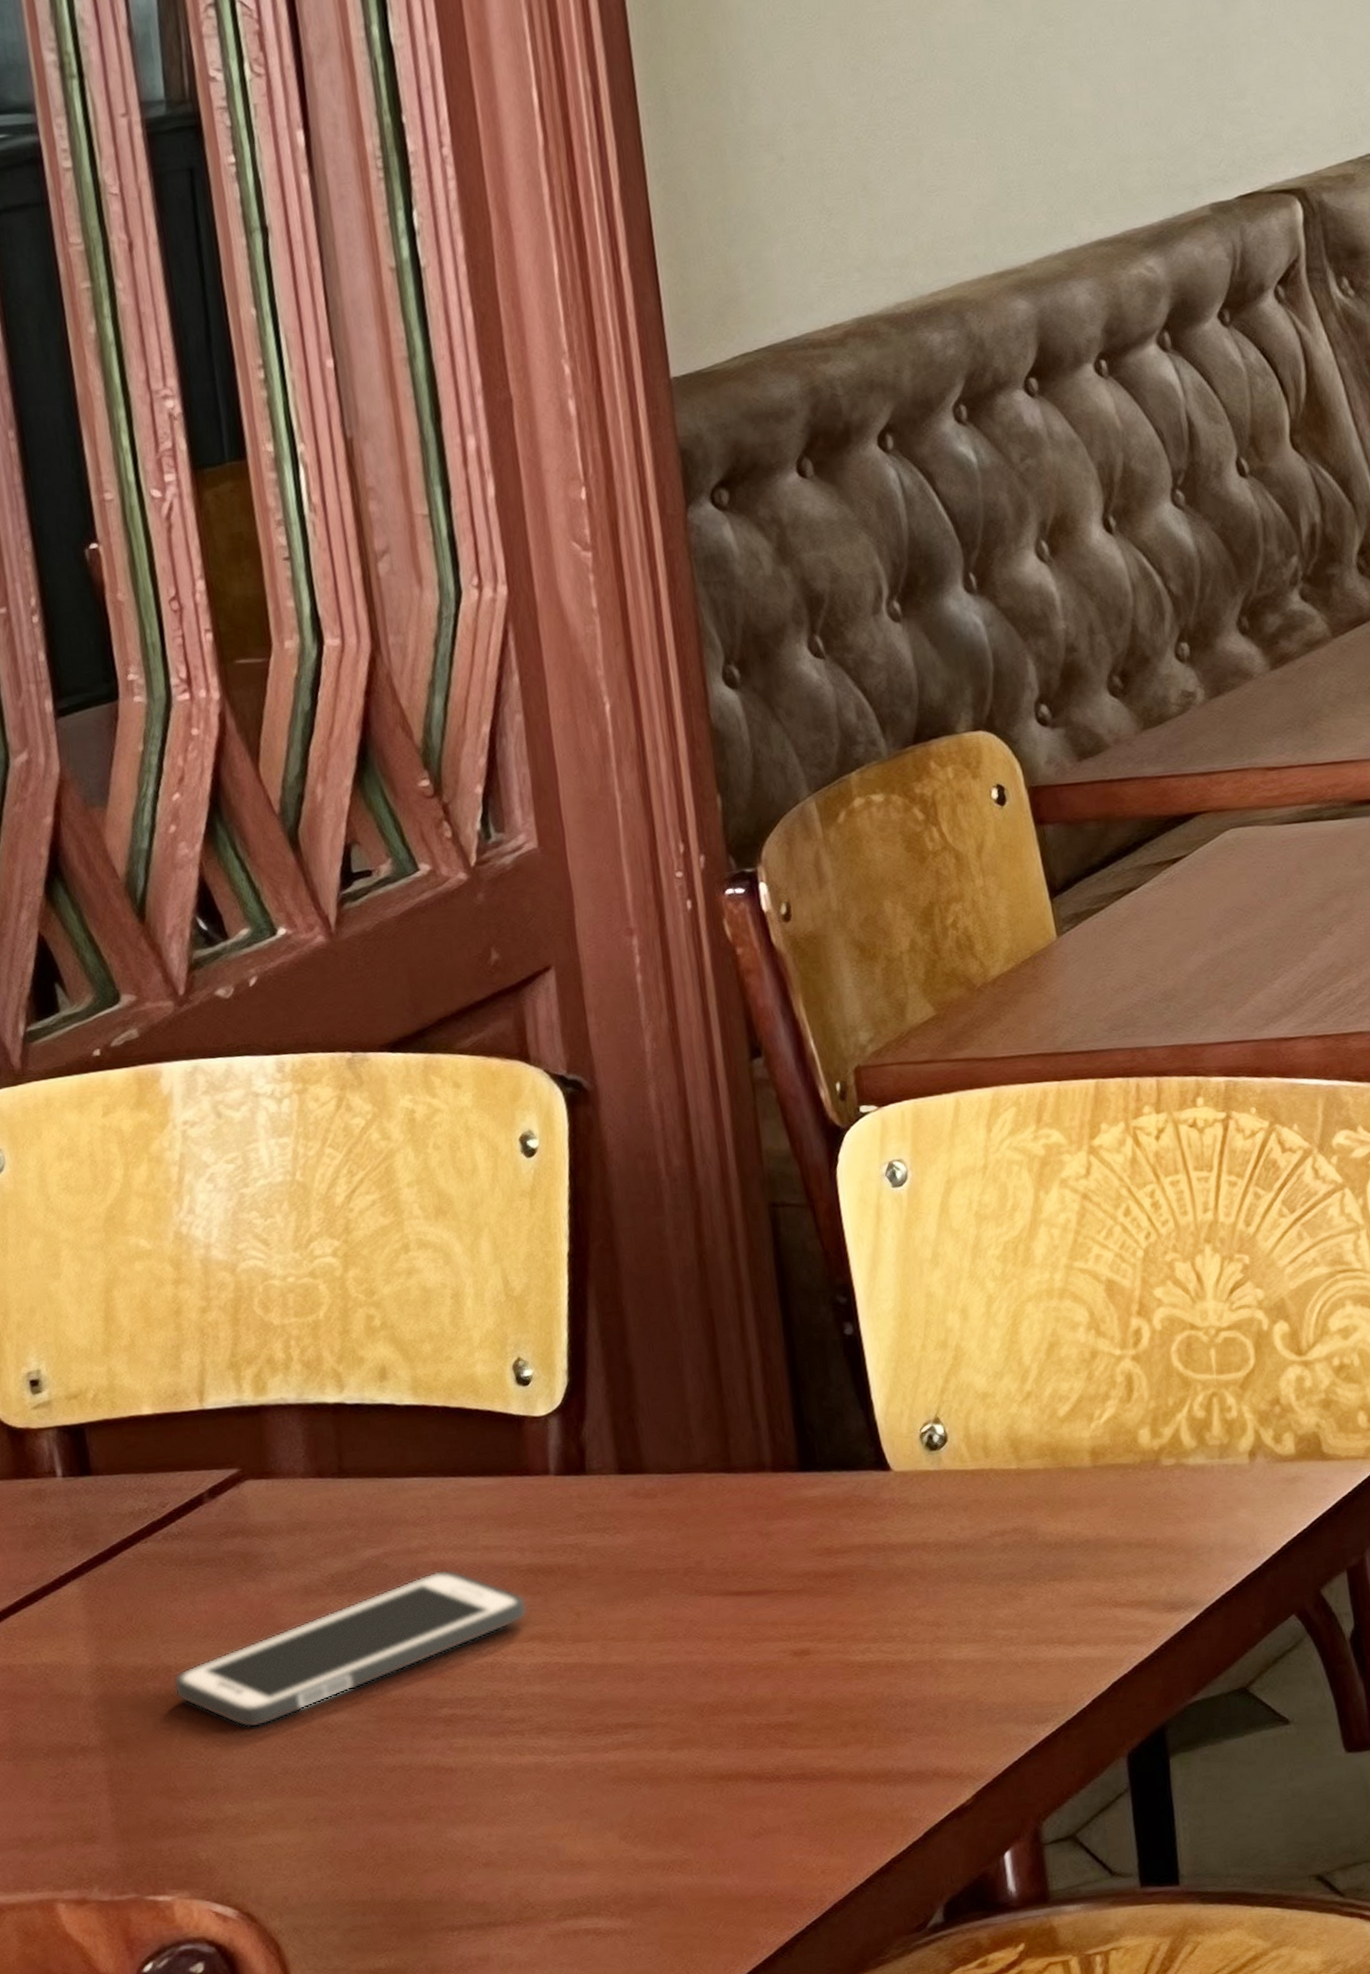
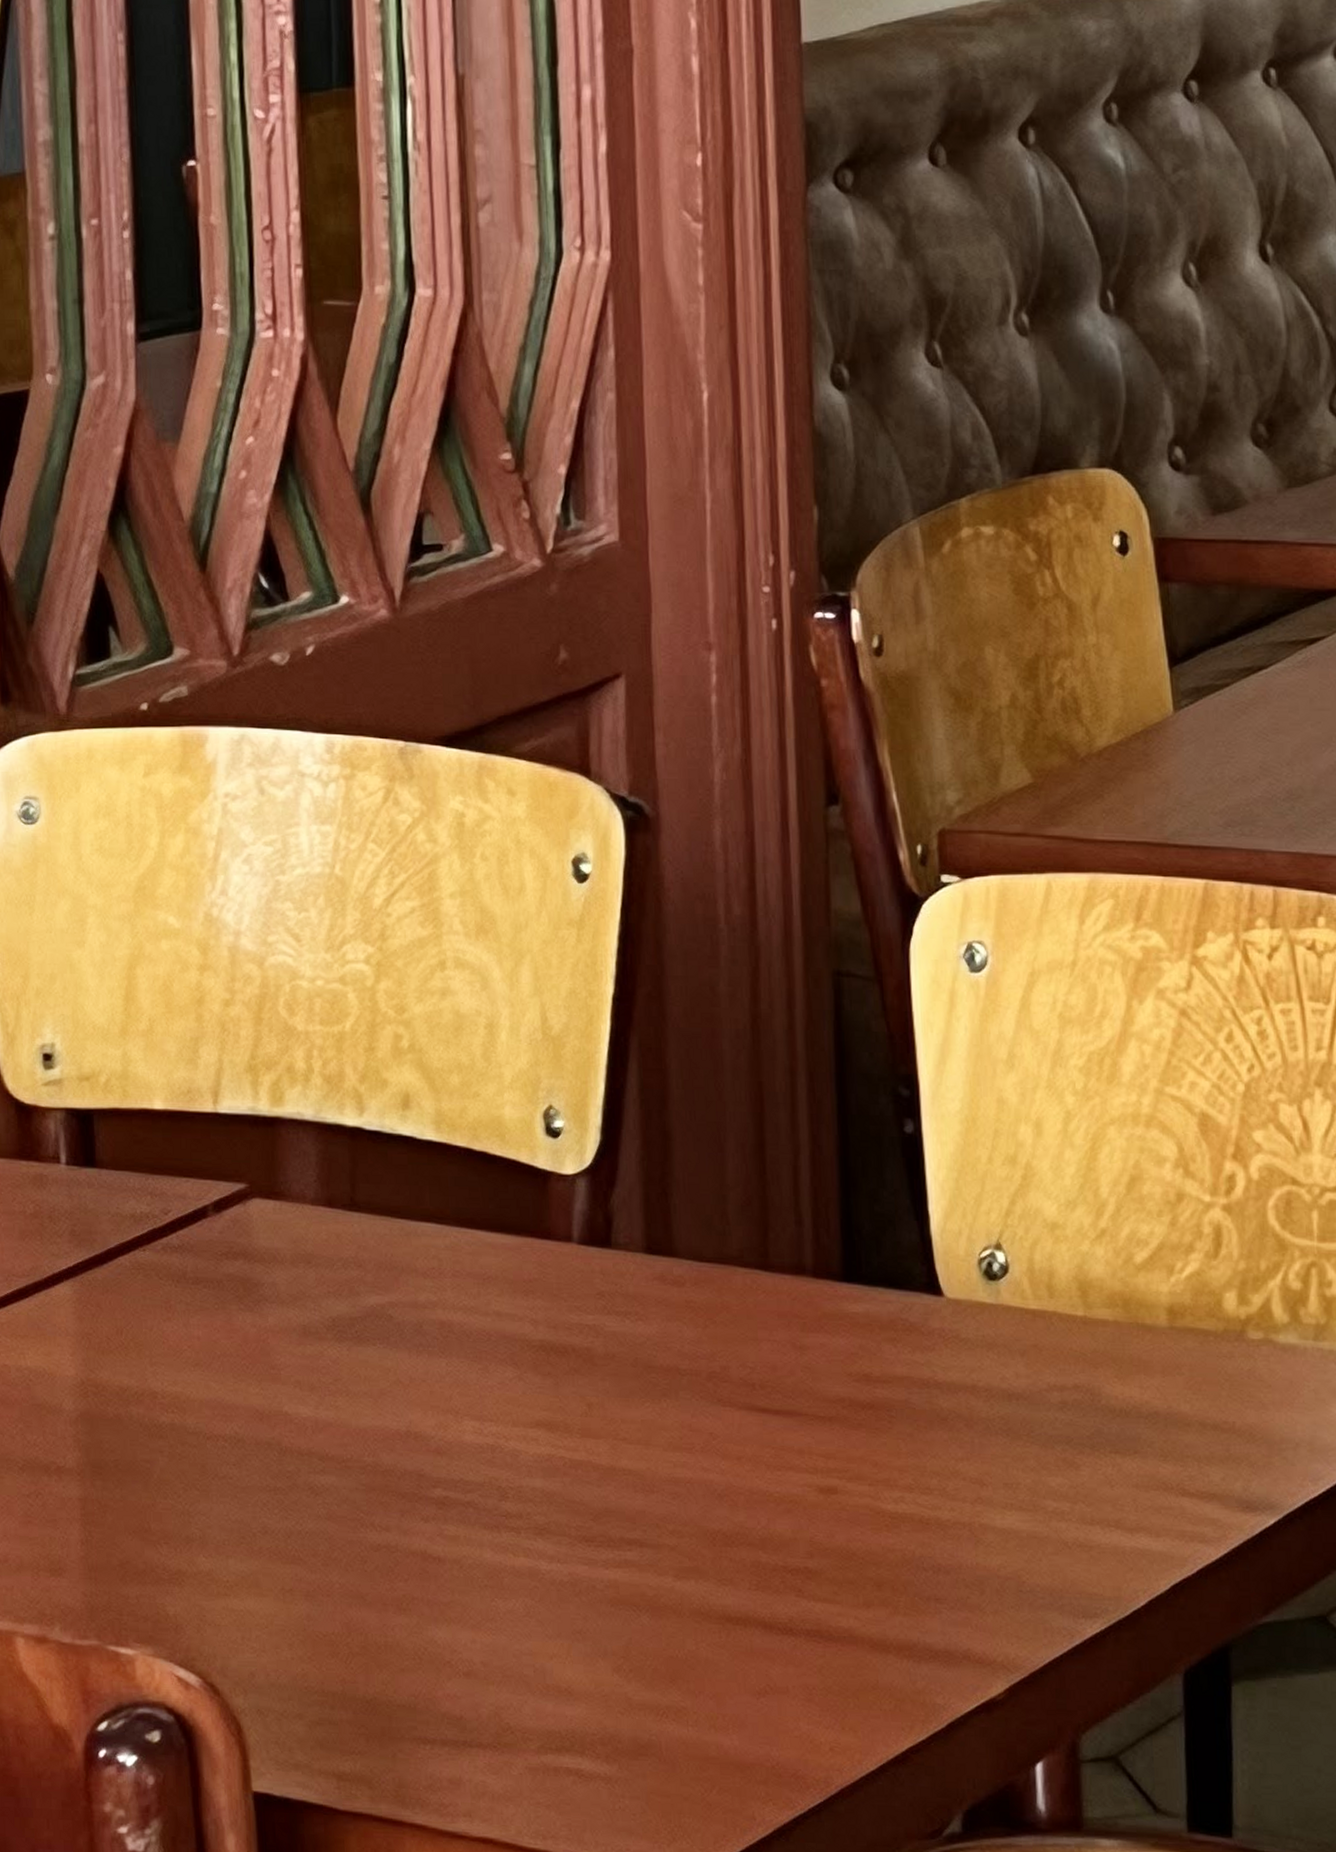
cell phone: present [173,1569,527,1728] -> none [158,1331,535,1476]

